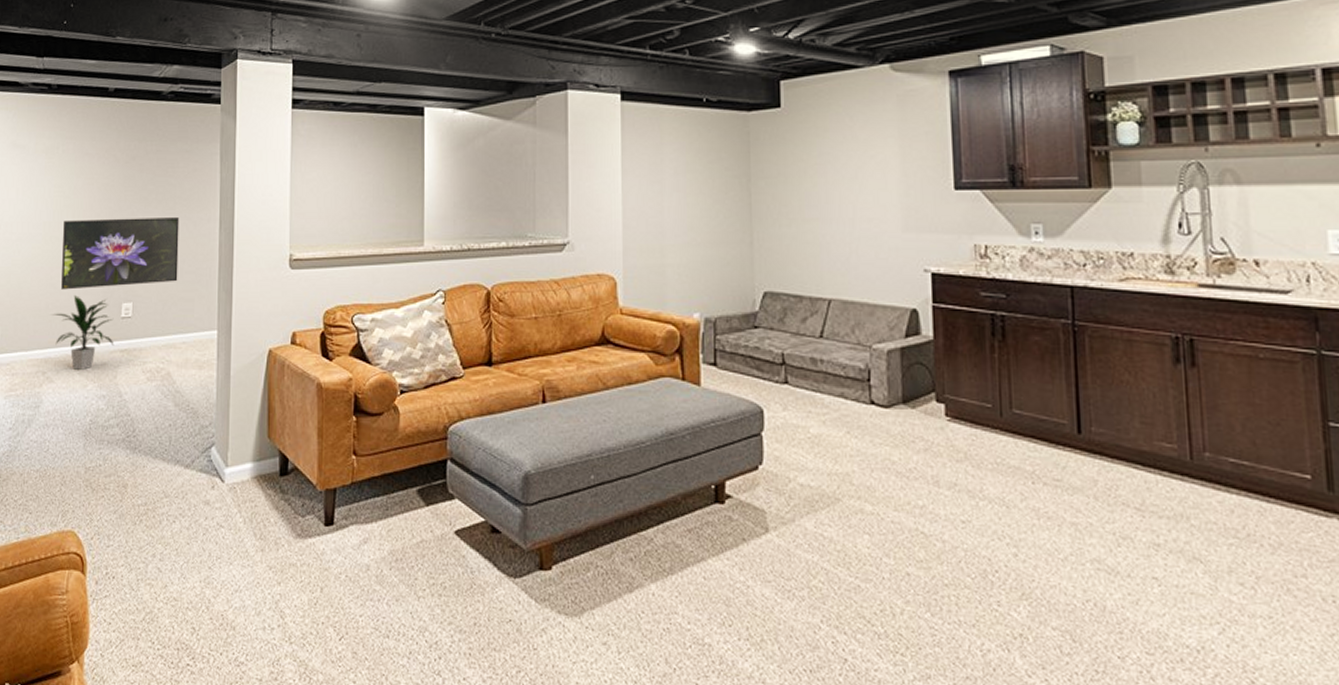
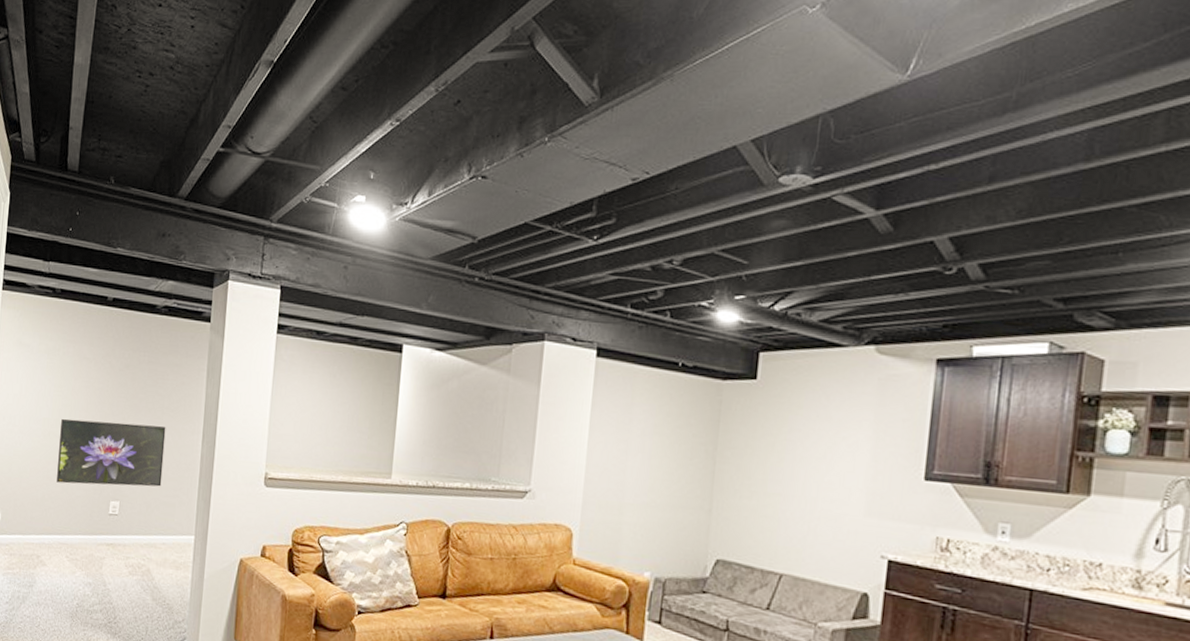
indoor plant: present [51,296,114,370] -> none [47,489,102,558]

